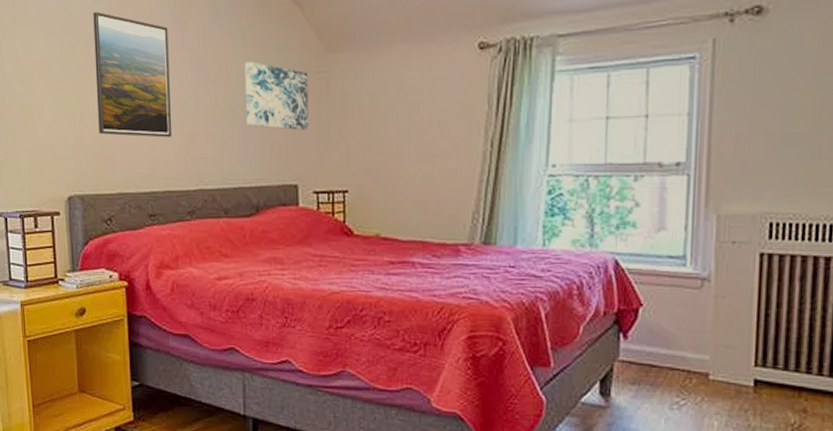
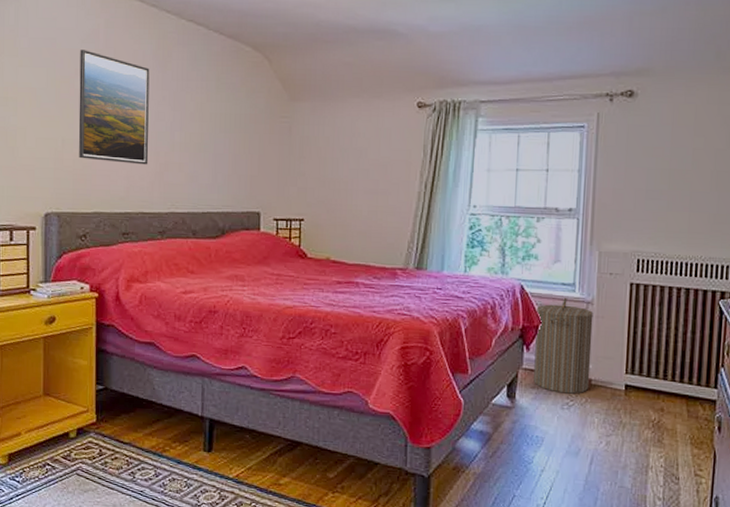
wall art: present [244,62,308,130] -> none [216,104,273,165]
laundry hamper: none [633,273,711,391] -> present [533,297,594,394]

